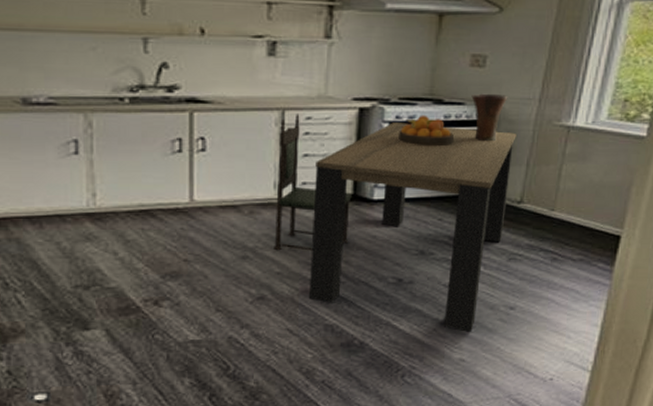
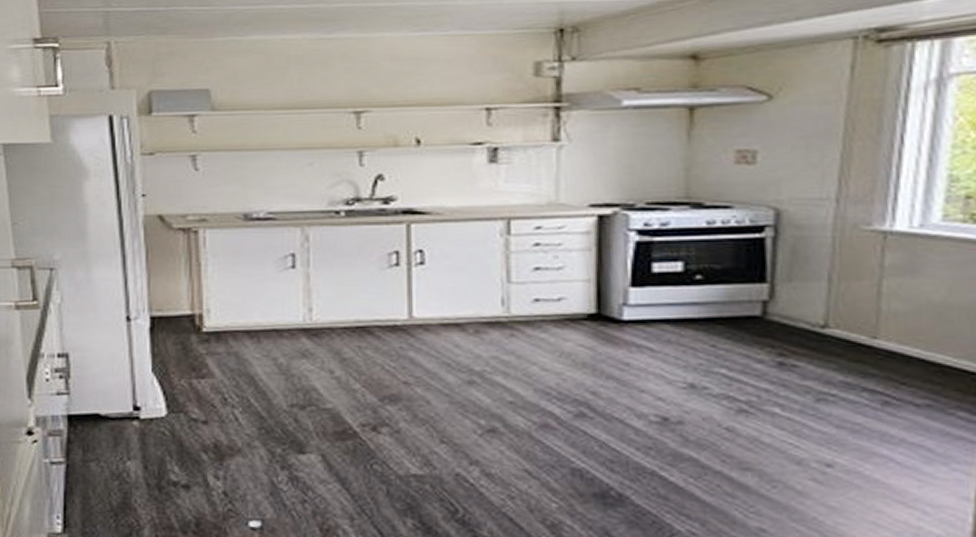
dining chair: present [274,114,352,251] -> none [504,223,596,378]
dining table: present [308,122,517,332] -> none [548,231,809,493]
fruit bowl: present [399,114,455,147] -> none [649,221,723,258]
vase: present [471,93,508,142] -> none [741,194,792,252]

